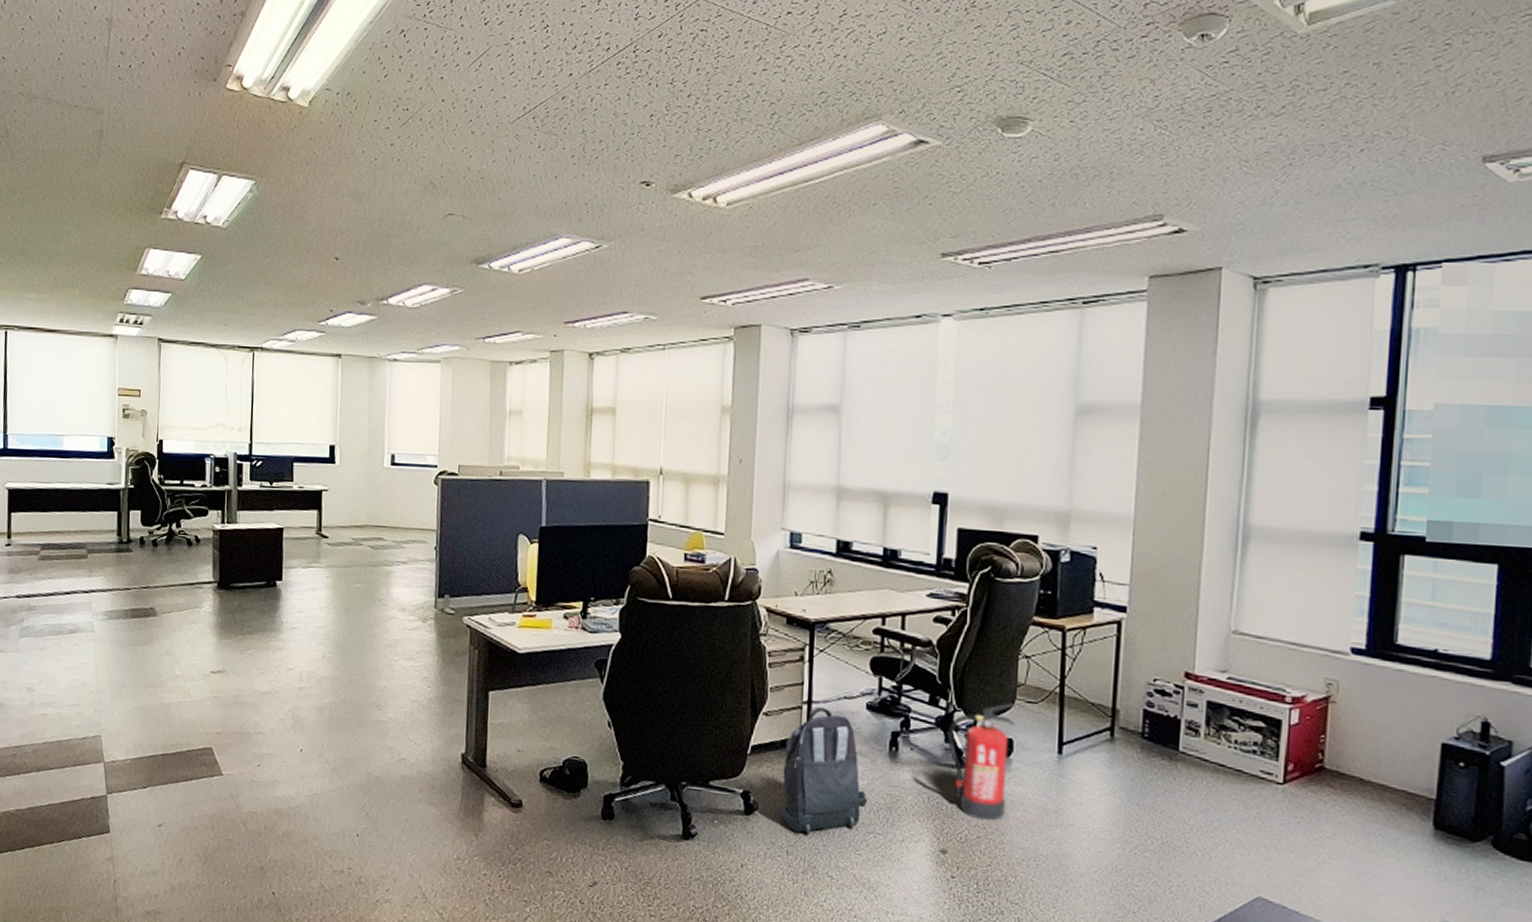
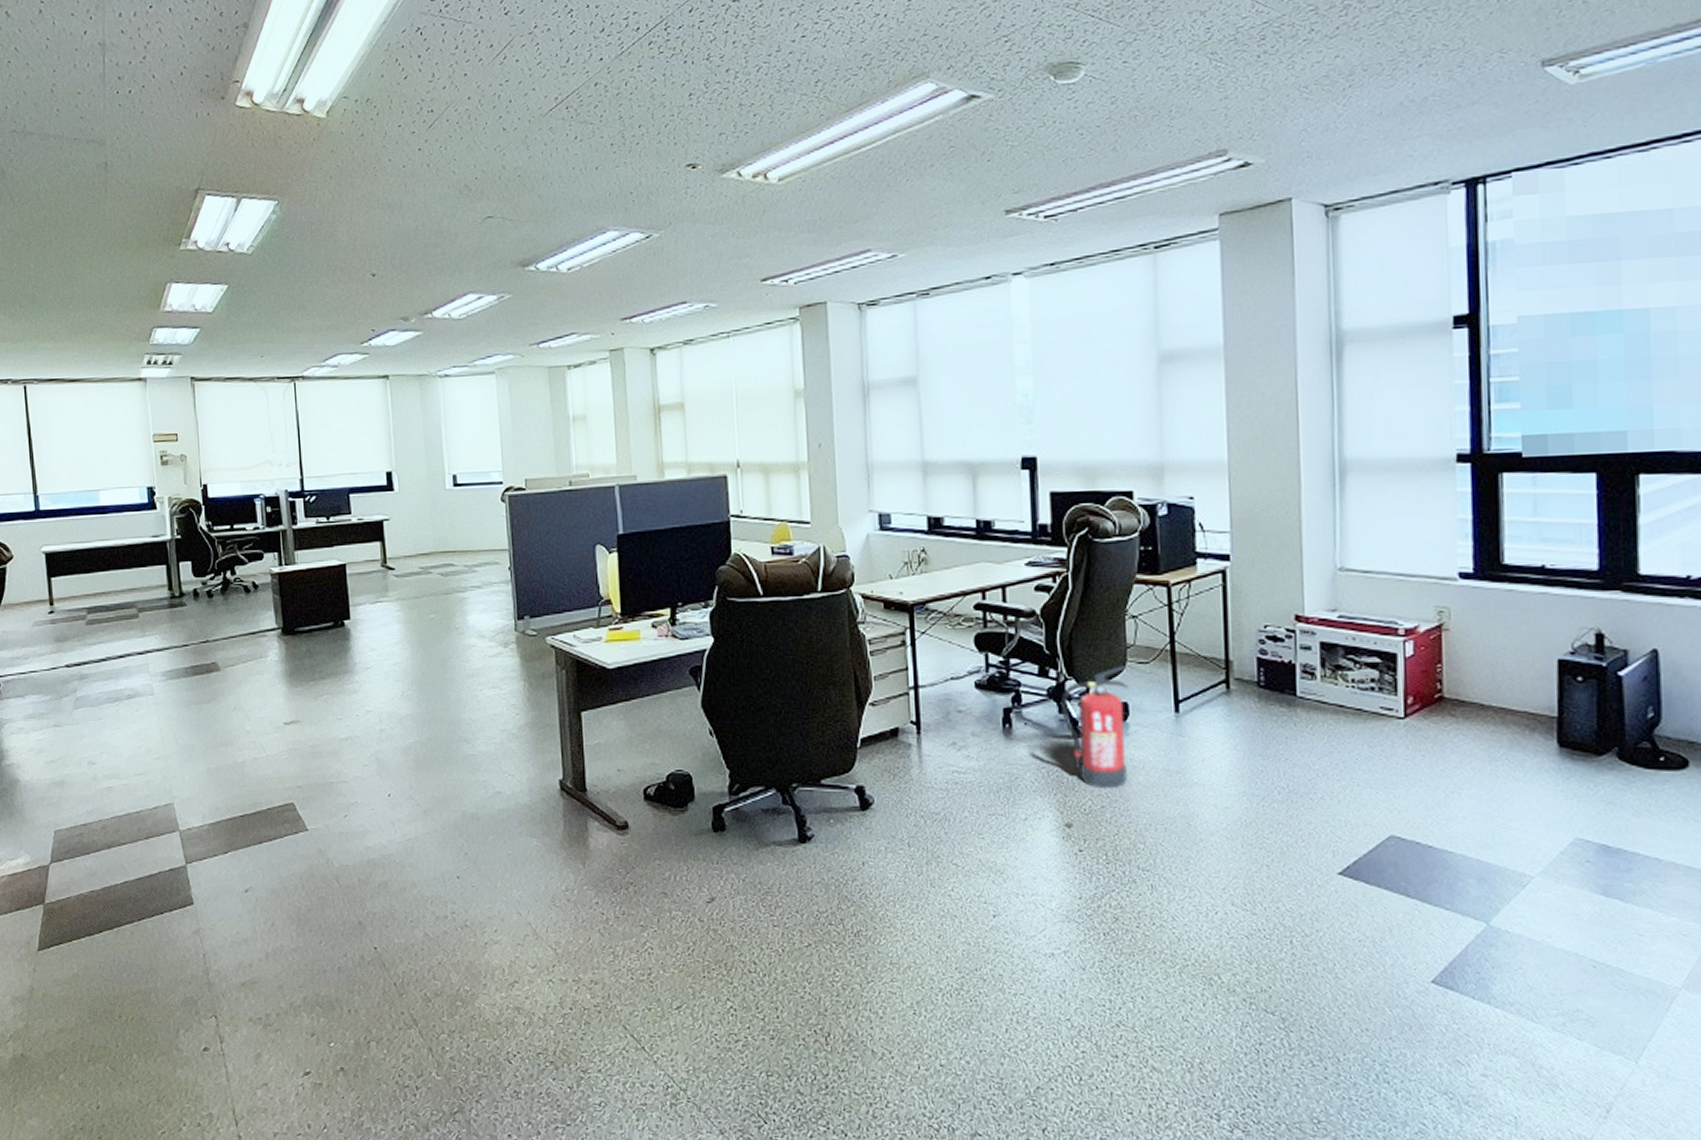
backpack: present [781,706,868,834] -> none [895,690,986,823]

